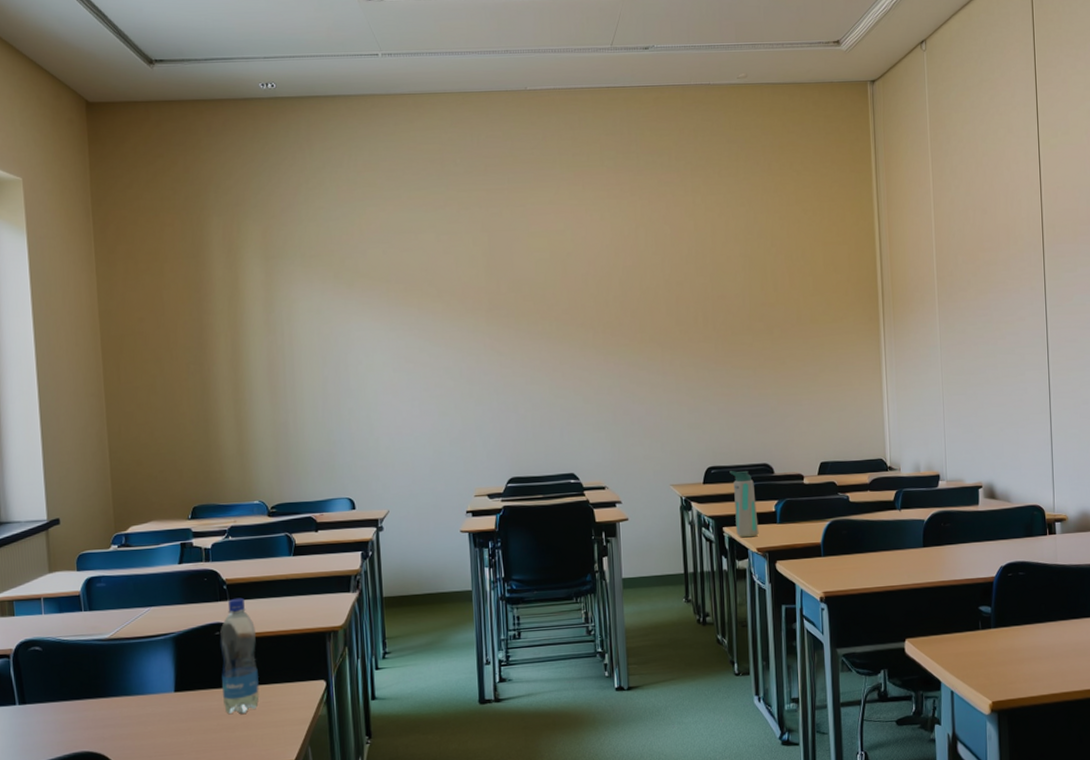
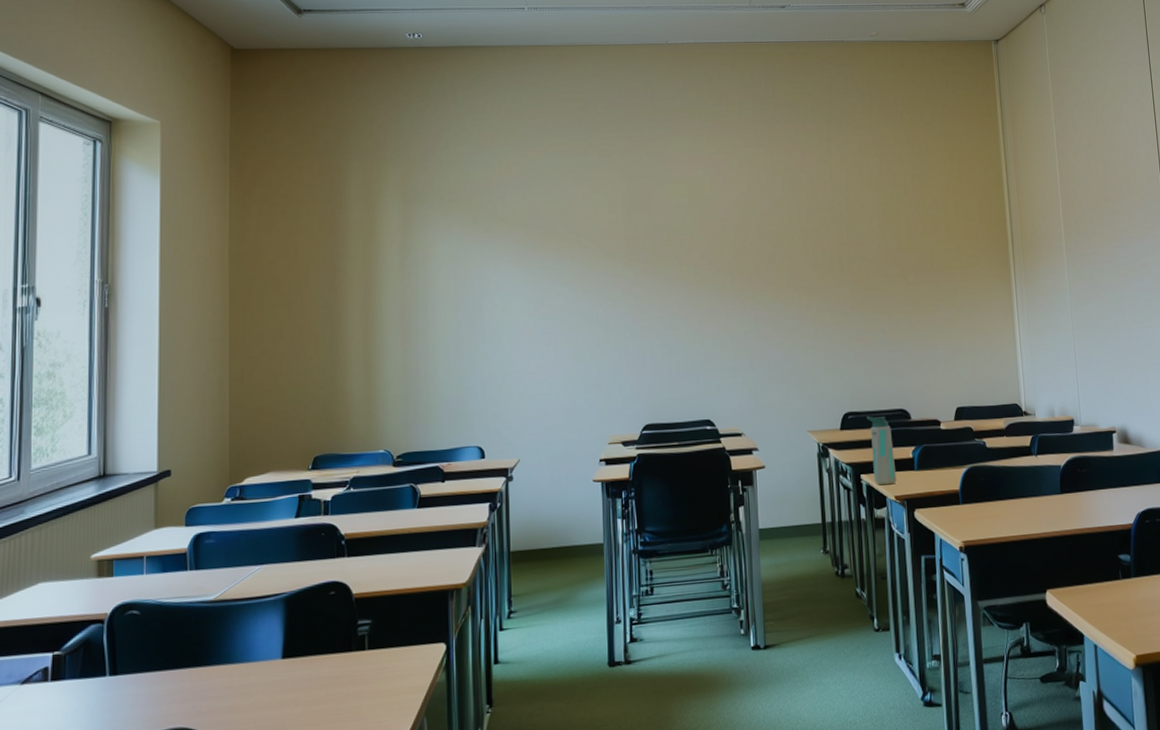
bottle: present [219,597,260,715] -> none [333,553,374,683]

